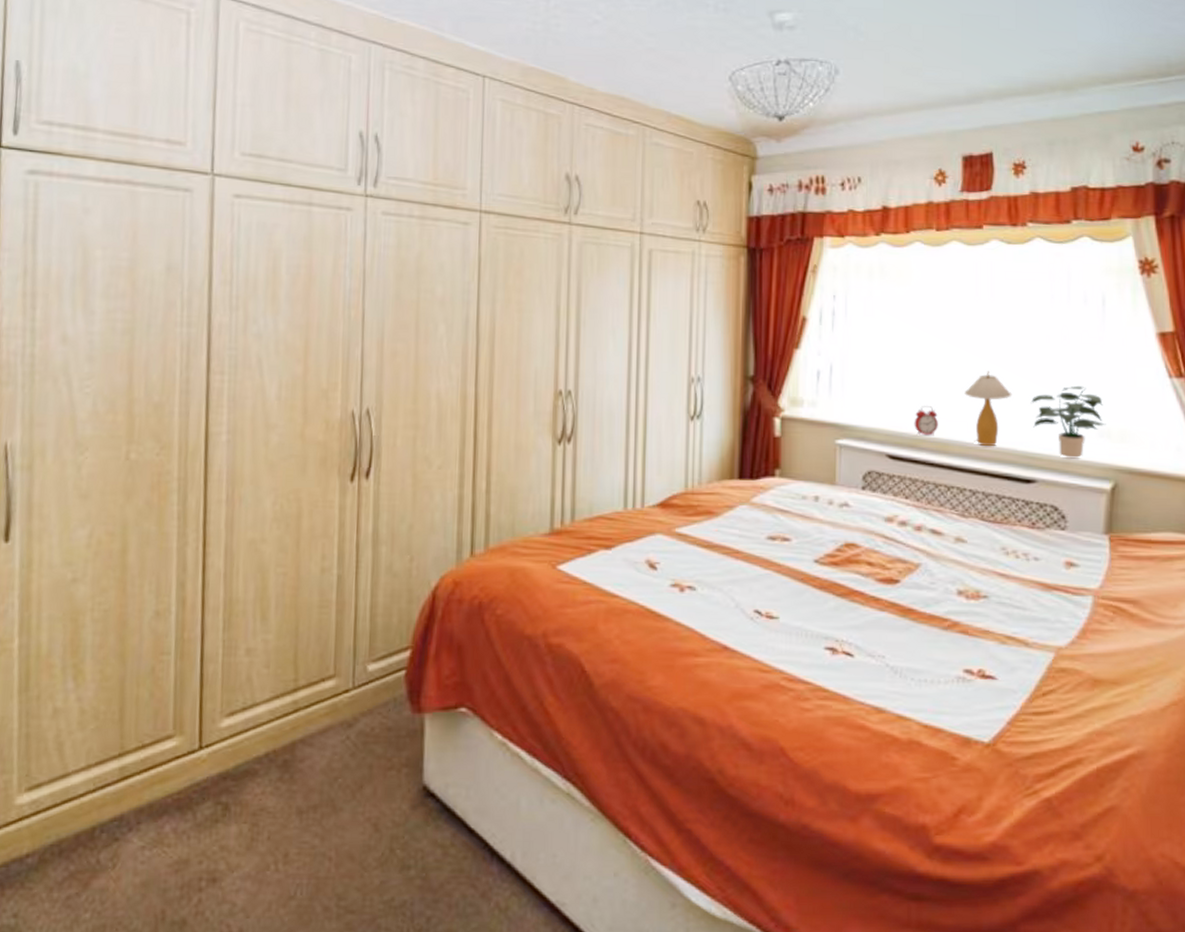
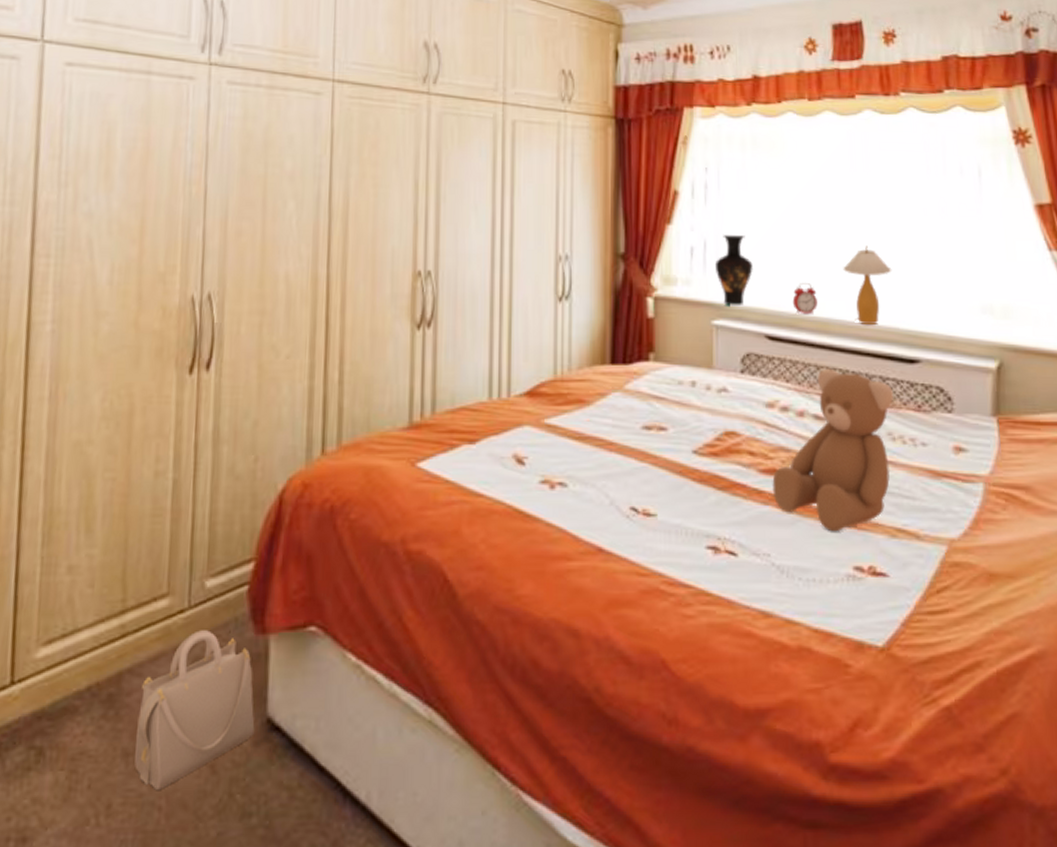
handbag: none [307,708,413,843] -> present [134,630,255,790]
vase: none [840,360,877,427] -> present [714,235,753,307]
teddy bear: none [889,486,1009,638] -> present [772,368,894,532]
potted plant: present [1030,385,1106,459] -> none [910,260,988,337]

